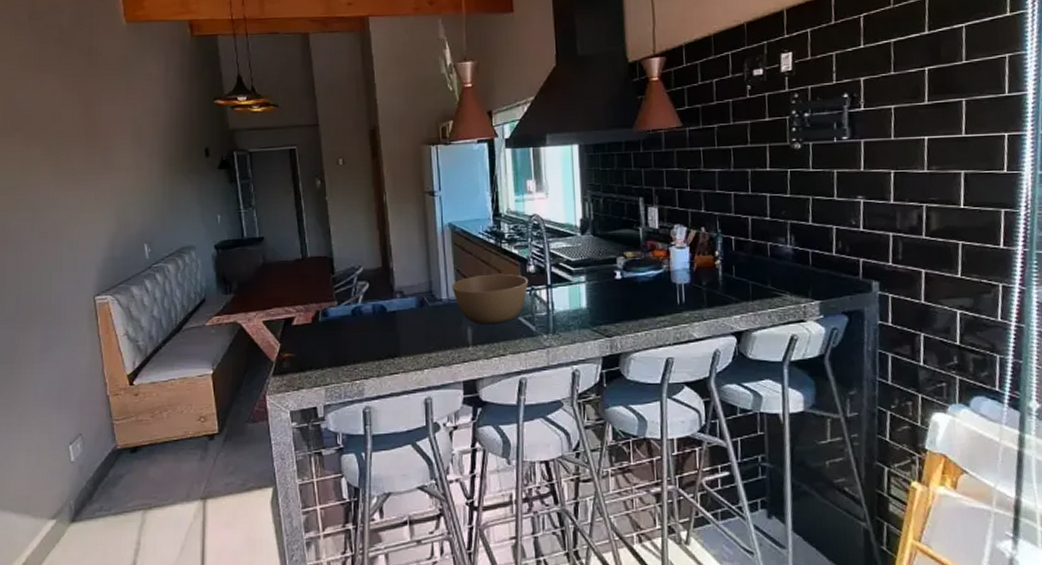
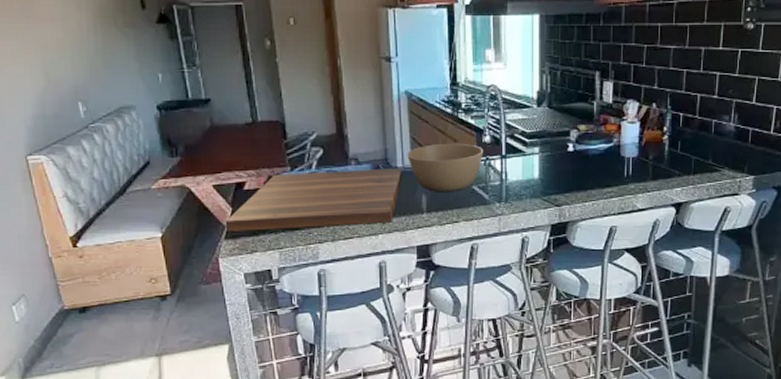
cutting board: none [273,300,448,368] -> present [225,168,403,232]

